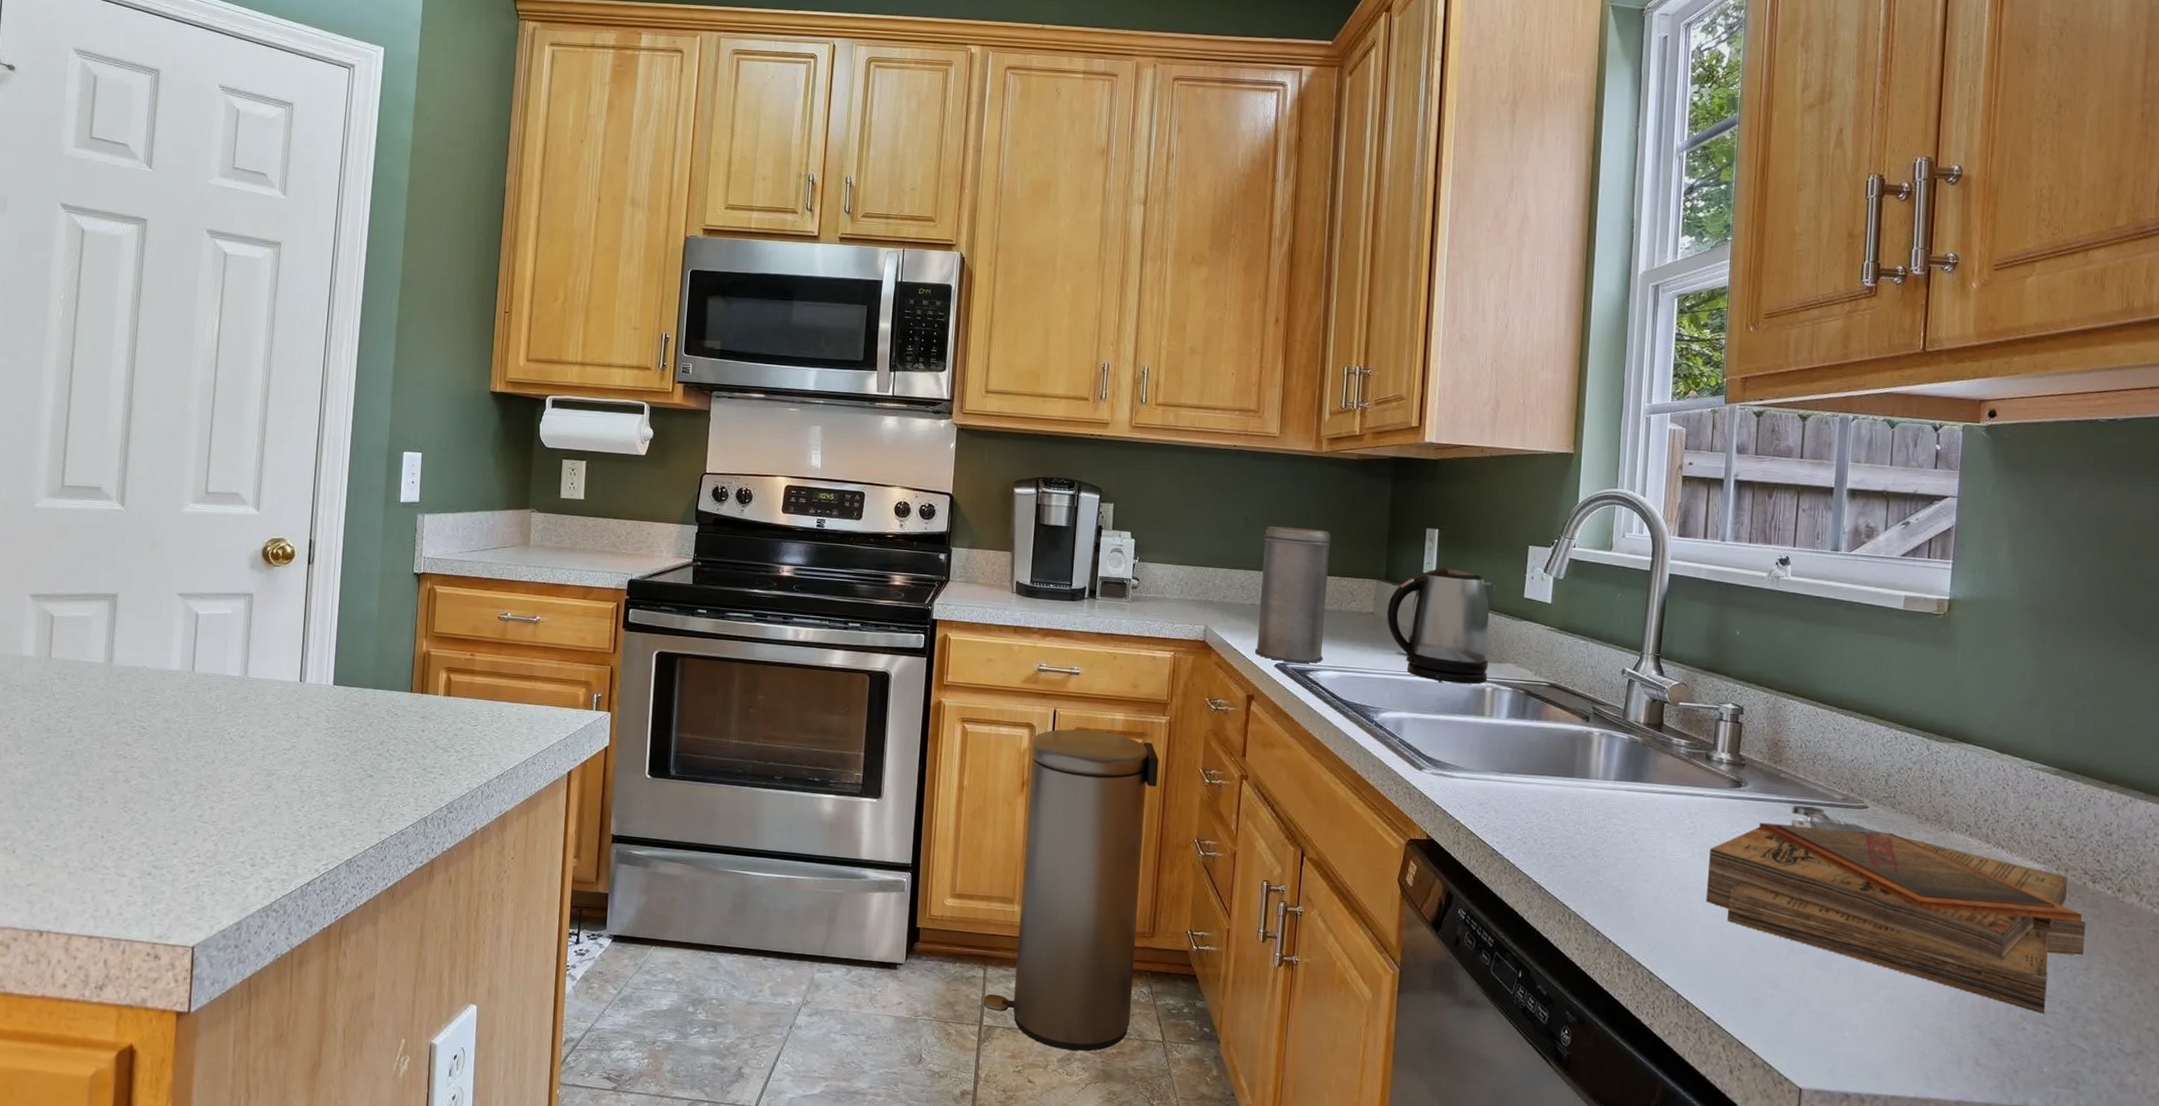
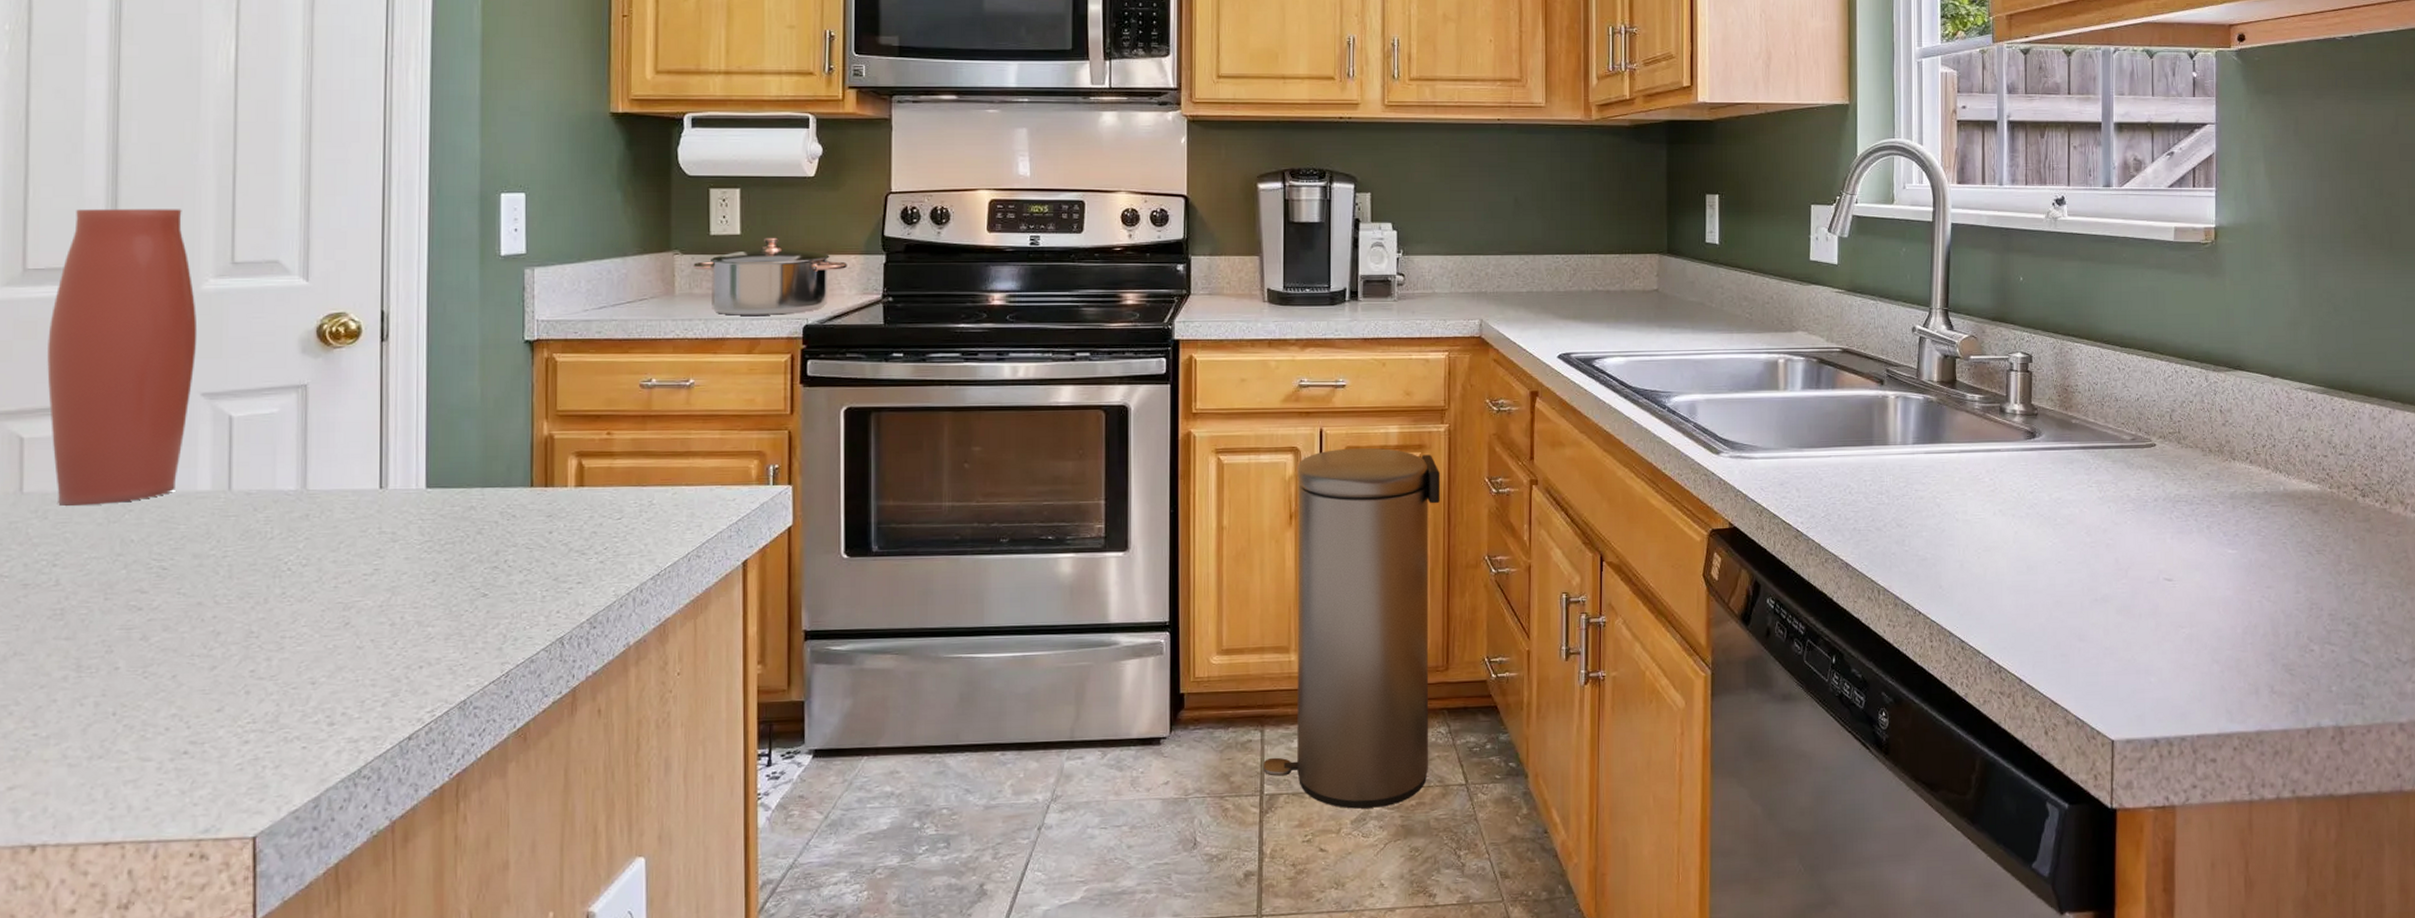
vase: none [73,442,179,674] -> present [47,209,198,507]
cooking pot: none [545,503,667,569] -> present [693,237,847,316]
canister: present [1255,526,1332,663] -> none [1536,204,1609,351]
kettle: present [1386,568,1496,685] -> none [1671,235,1781,358]
clipboard: present [1706,805,2086,1014] -> none [2009,450,2360,634]

